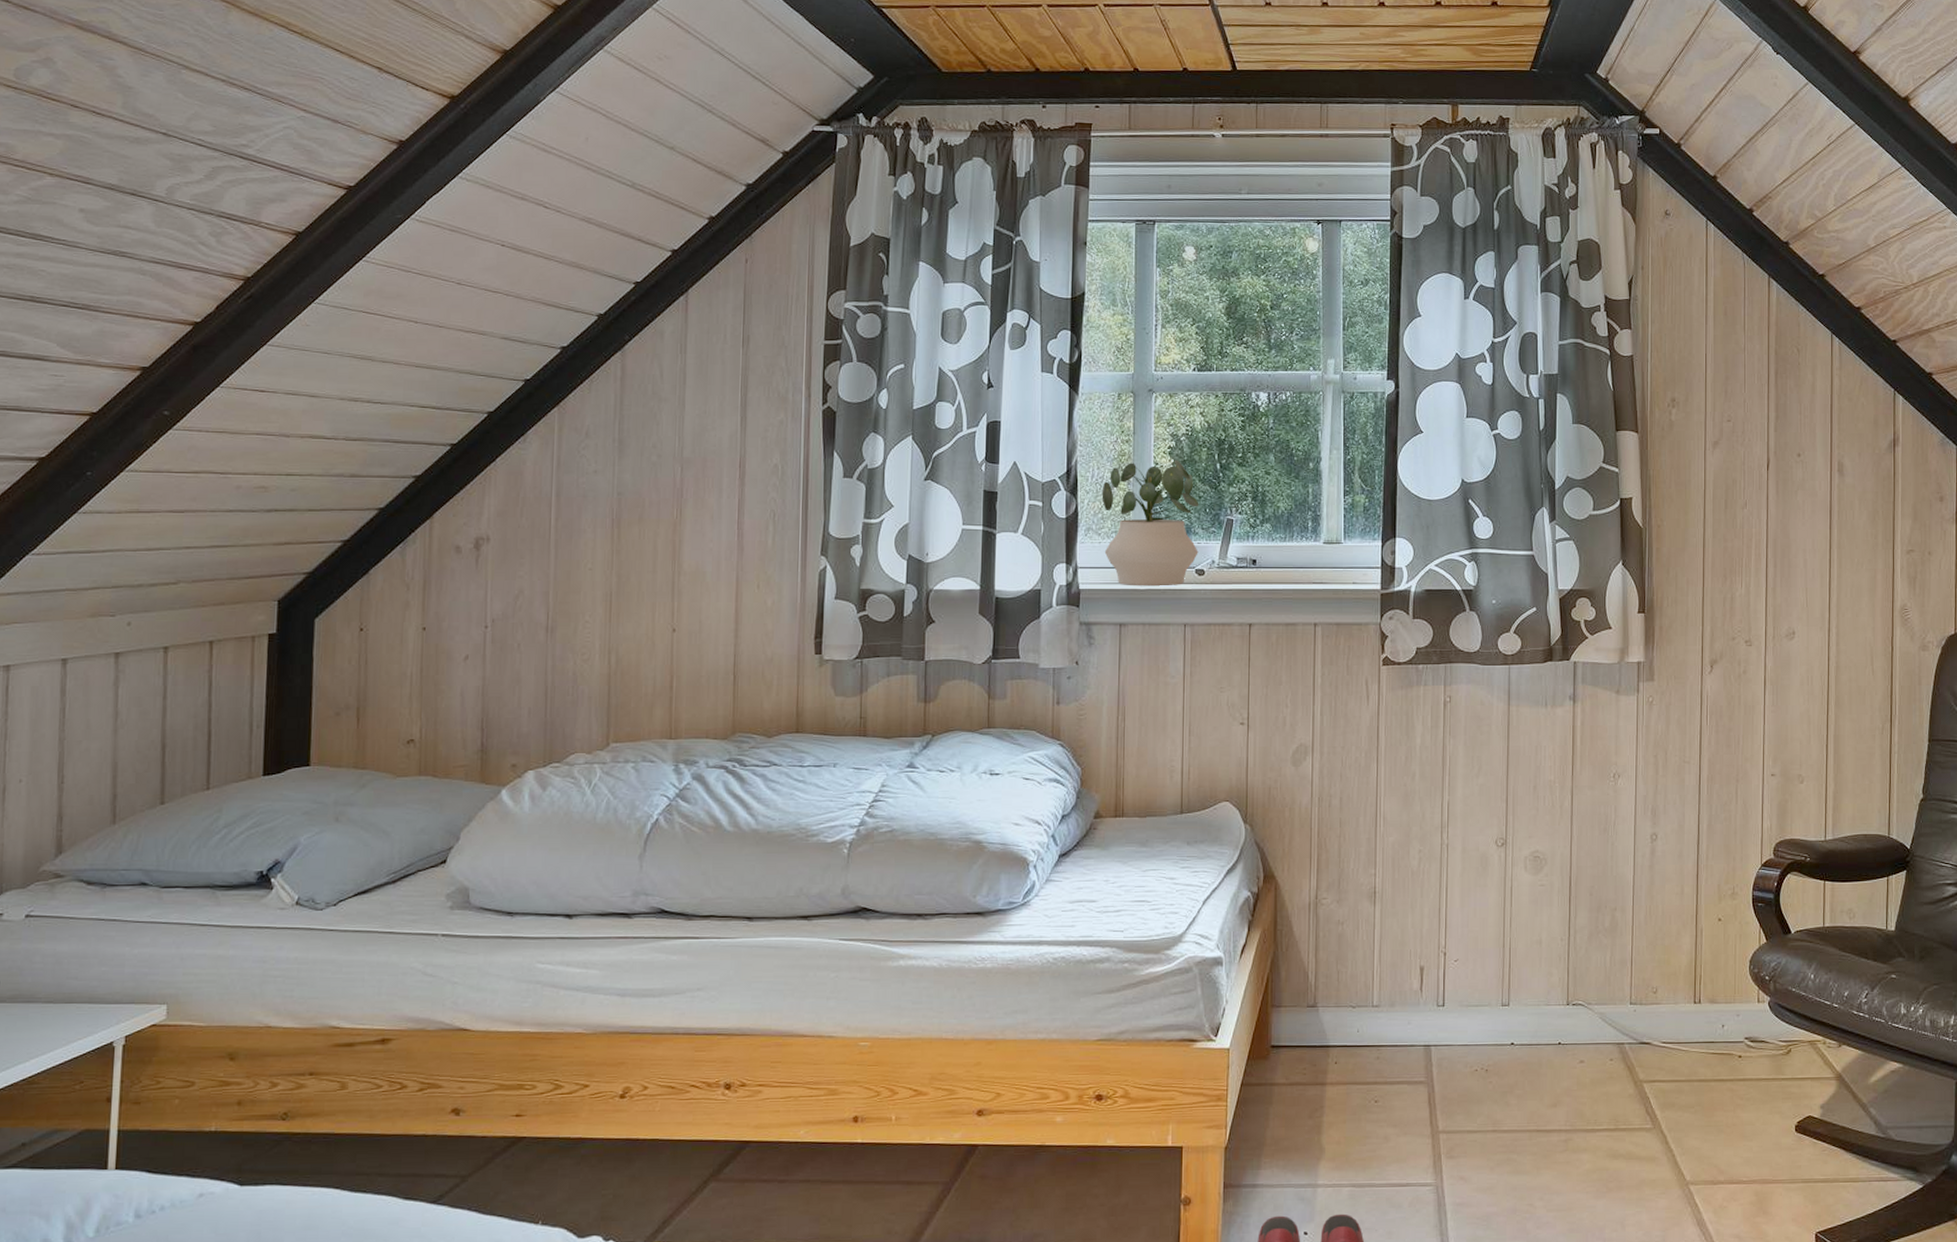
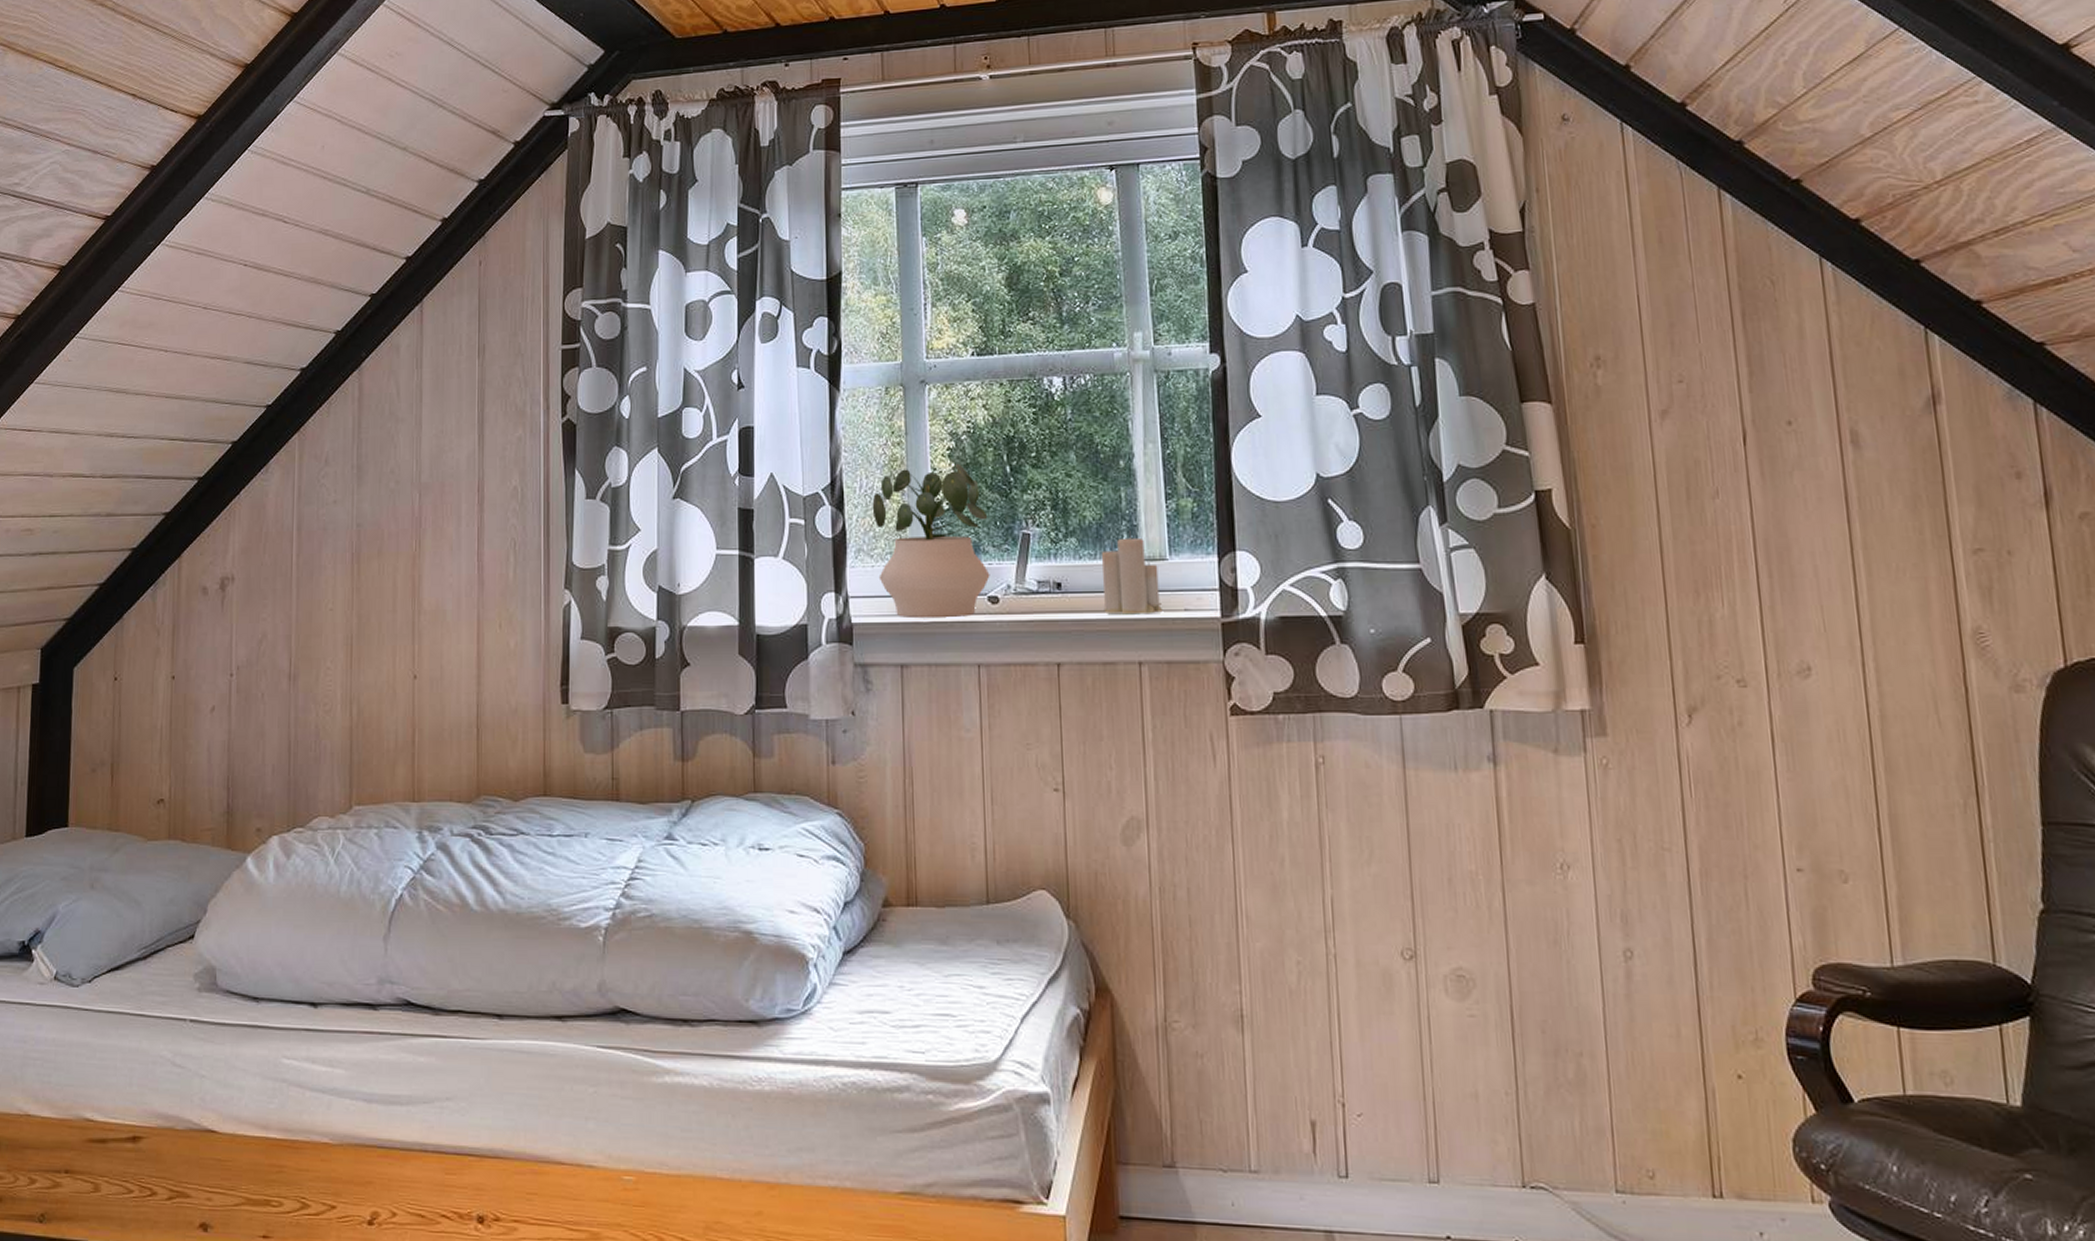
candle: none [1289,519,1335,586] -> present [1101,530,1162,615]

